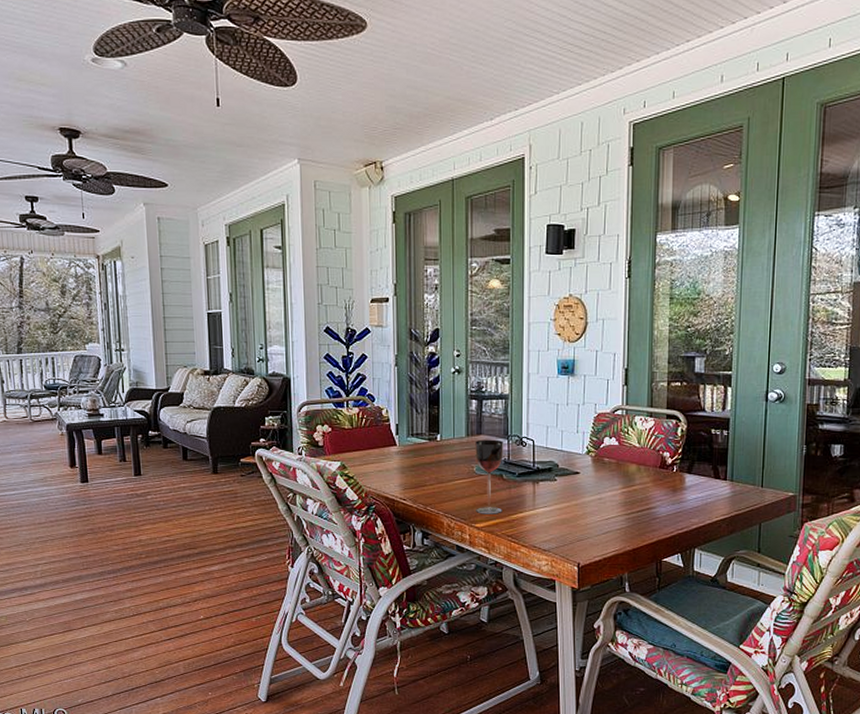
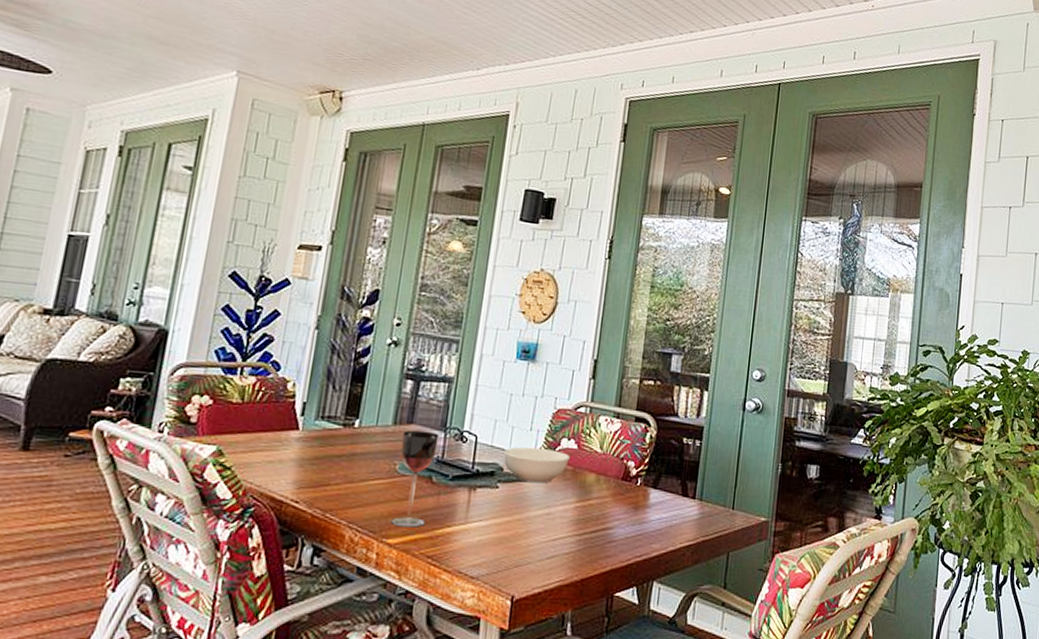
bowl: none [557,446,613,475] -> present [503,446,570,484]

